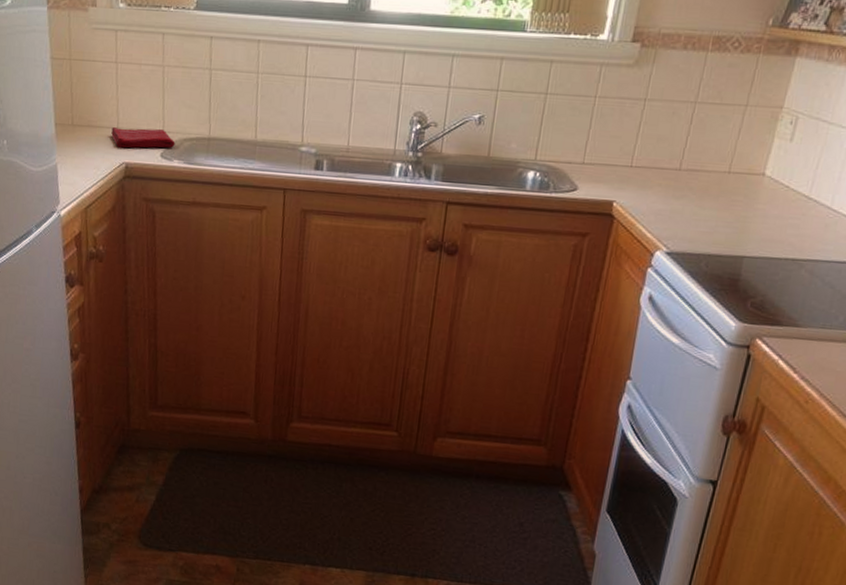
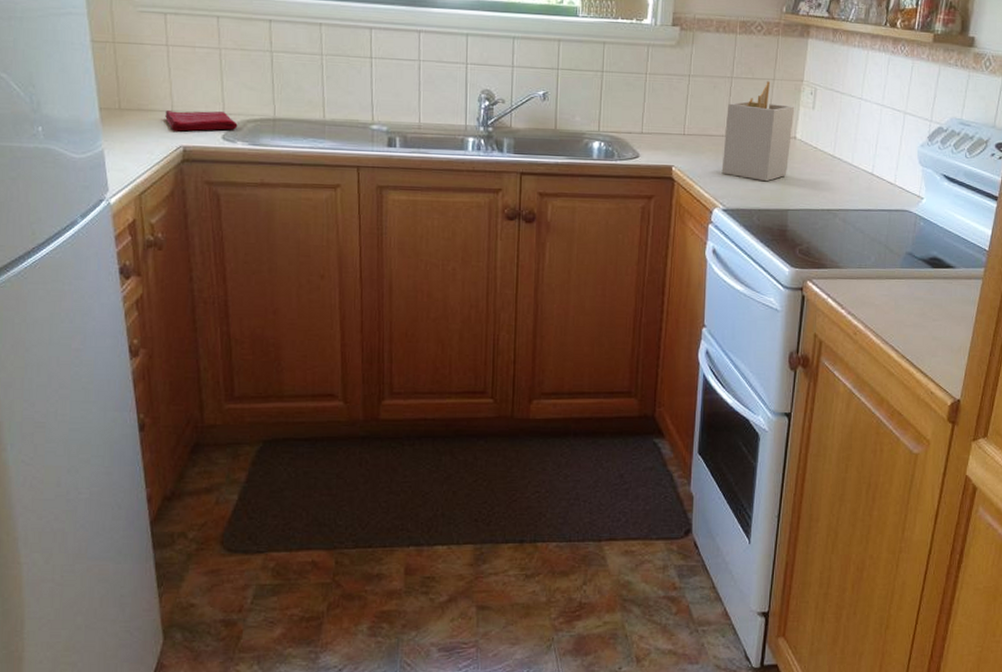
utensil holder: none [669,107,768,224] -> present [721,81,795,182]

